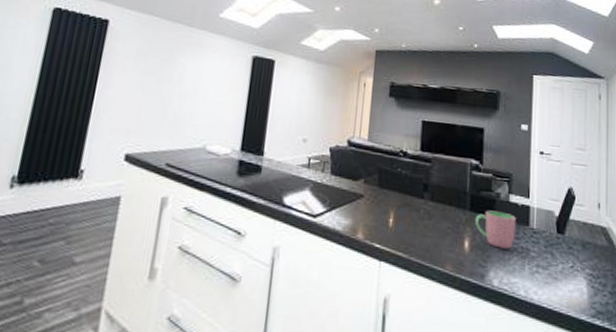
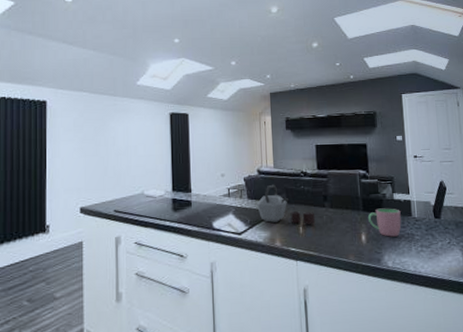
kettle: none [341,160,410,218] -> present [257,184,315,224]

